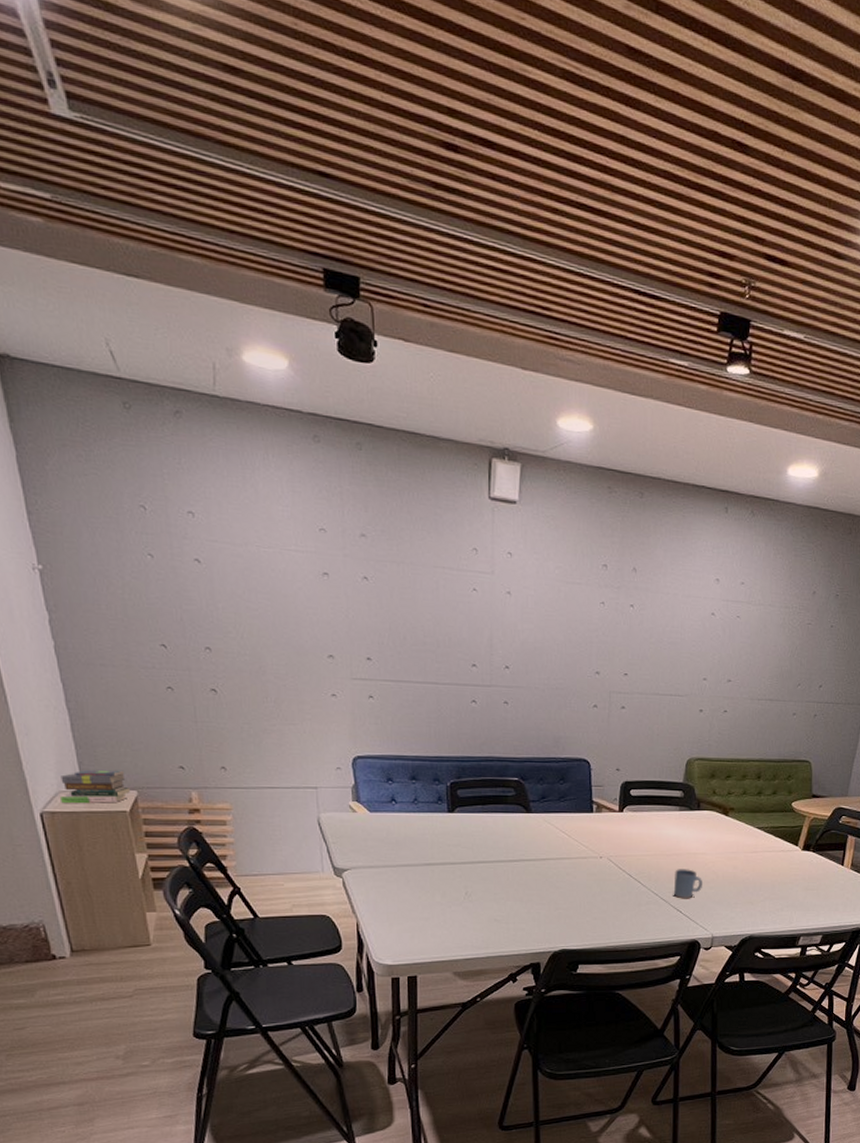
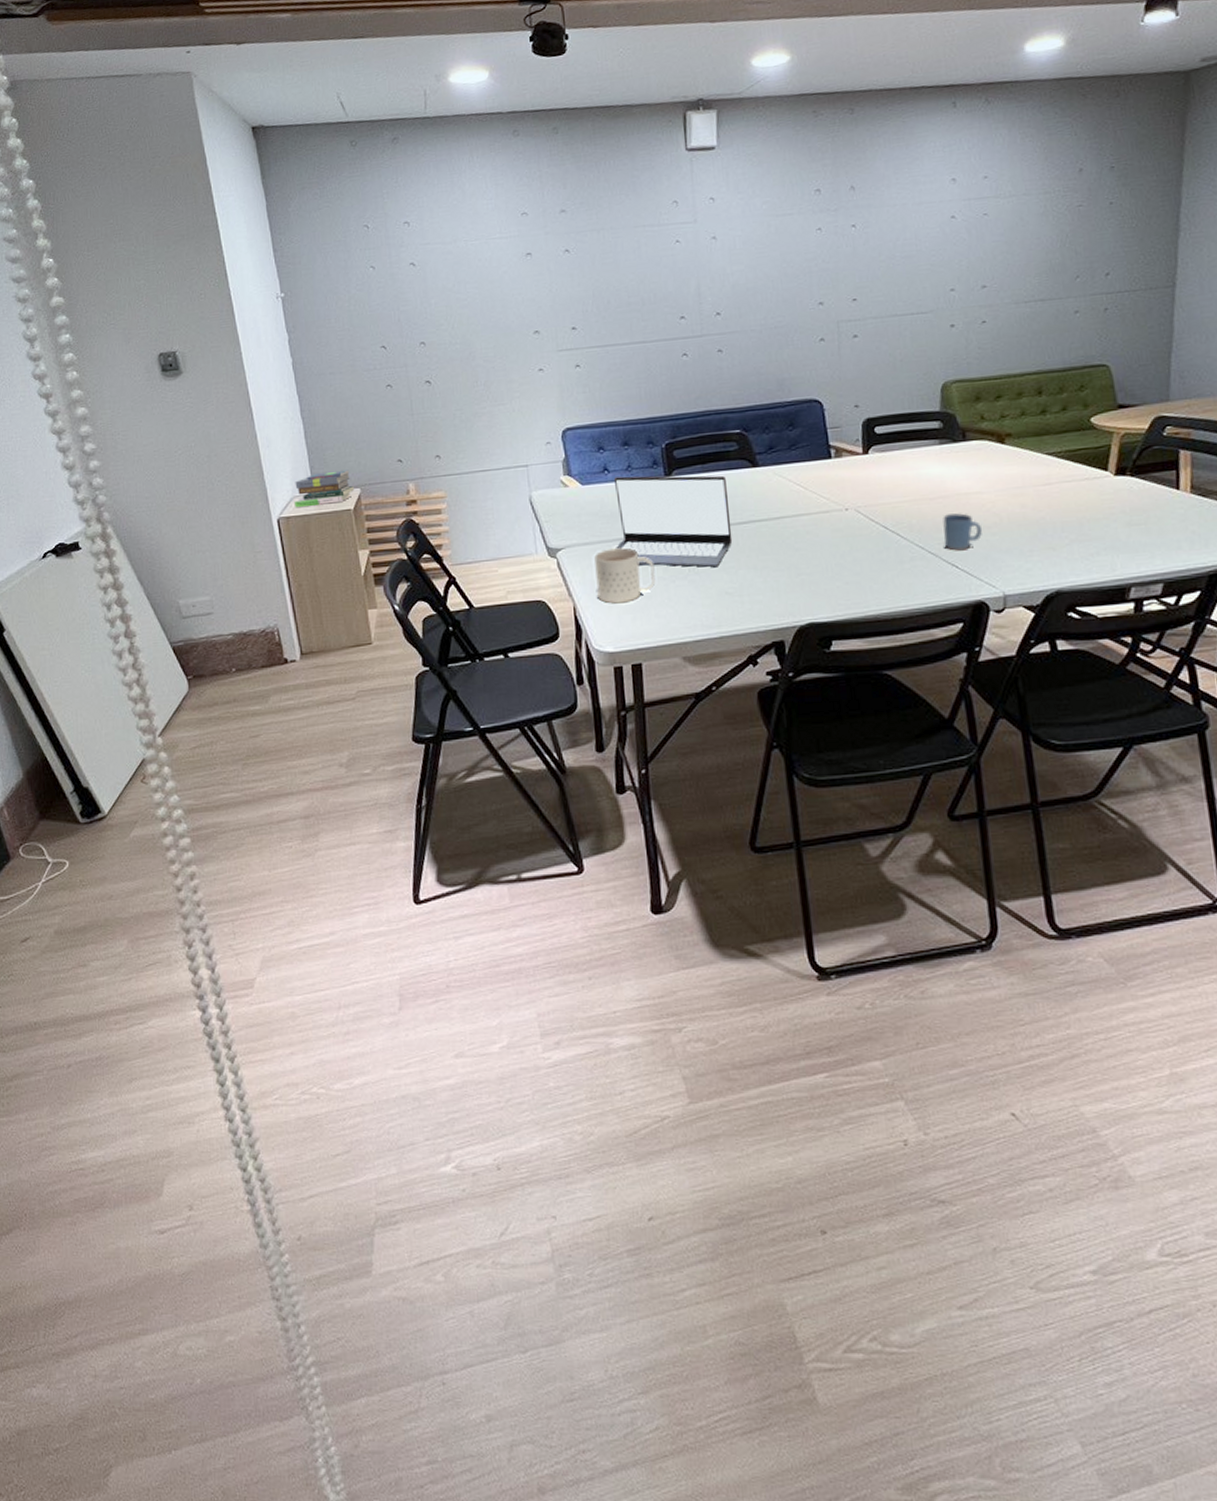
mug: none [378,873,434,923] -> present [594,547,656,604]
laptop: none [399,808,504,896] -> present [613,475,733,567]

